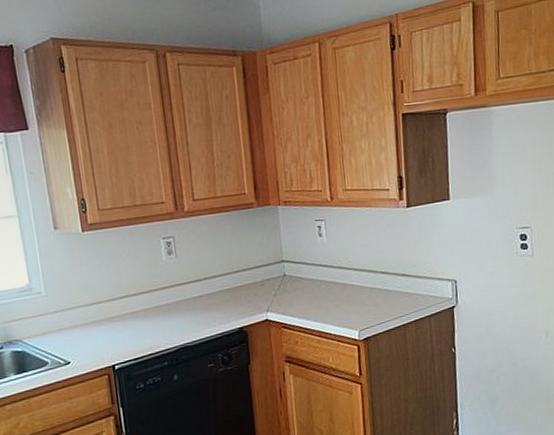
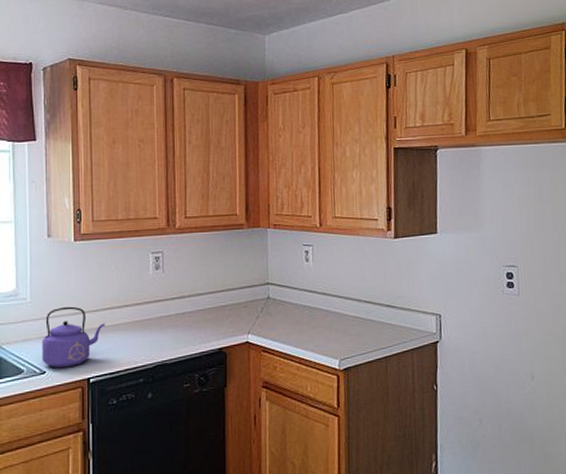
kettle: none [62,297,124,358] -> present [41,306,105,368]

